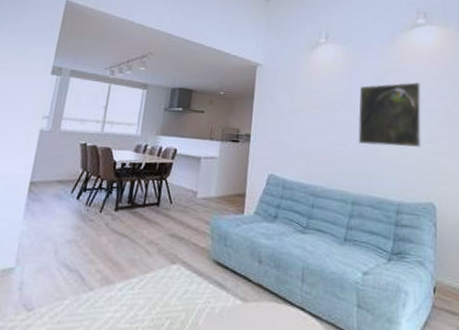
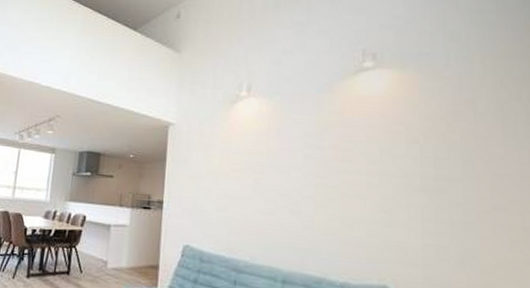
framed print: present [358,81,422,147] -> none [288,138,371,218]

